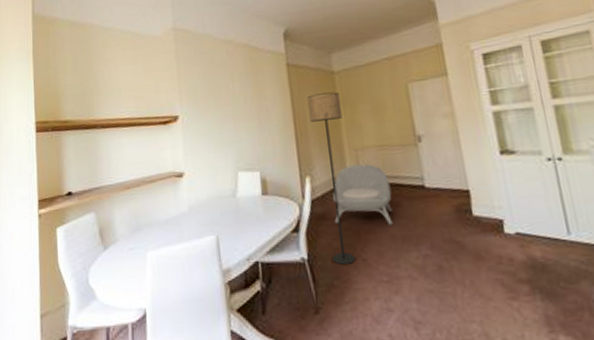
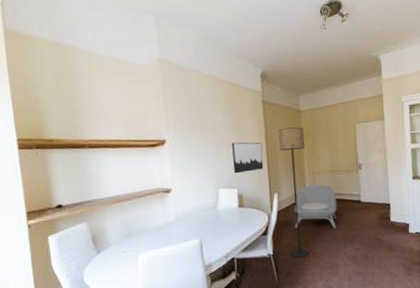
wall art: none [252,113,291,153] -> present [232,142,264,174]

